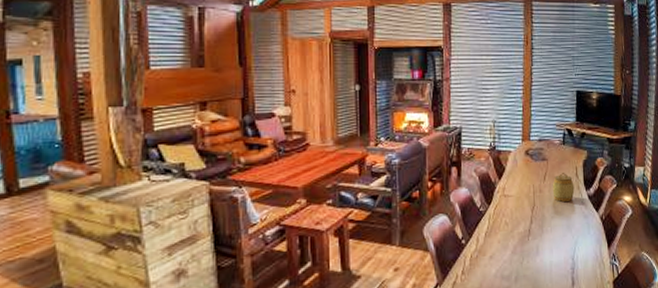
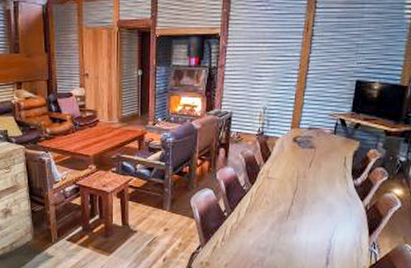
jar: present [552,173,575,202] -> none [316,161,341,188]

